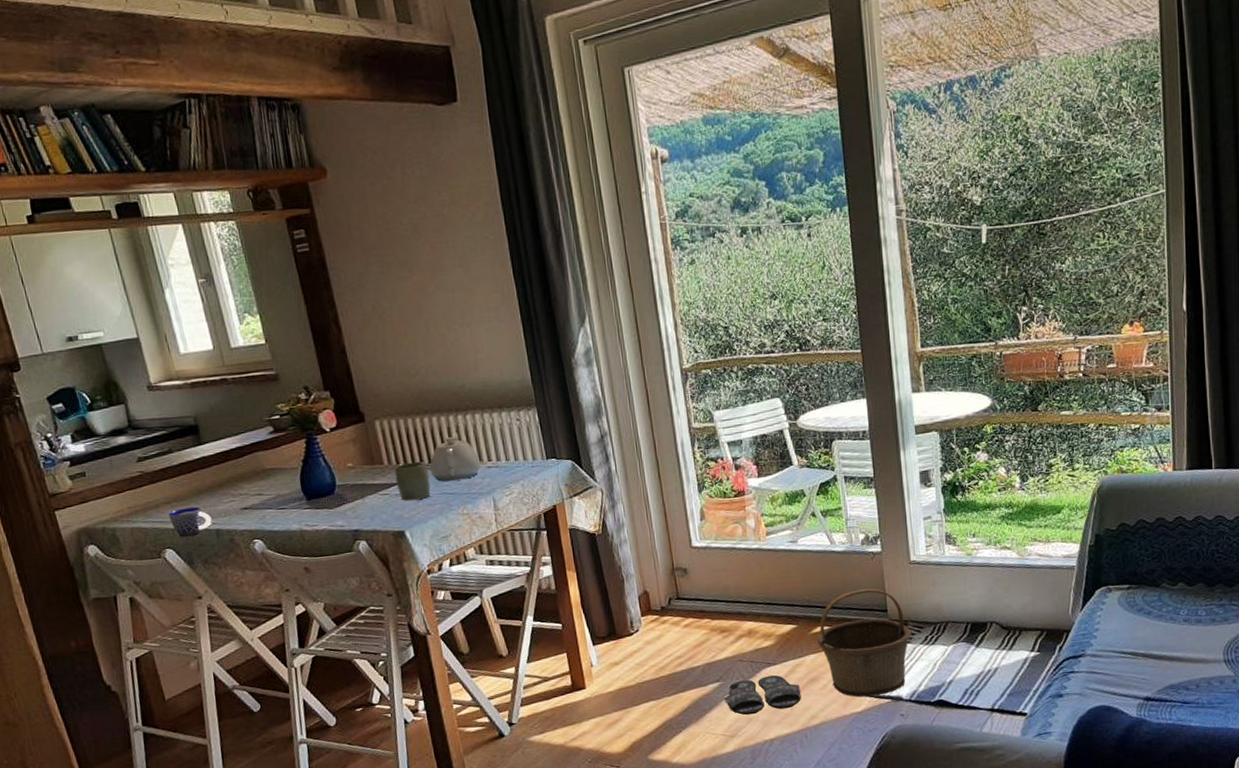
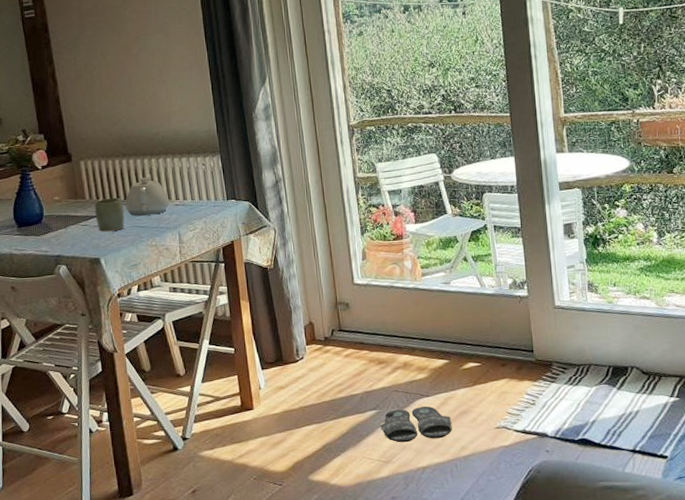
basket: present [817,588,911,698] -> none [468,329,556,432]

